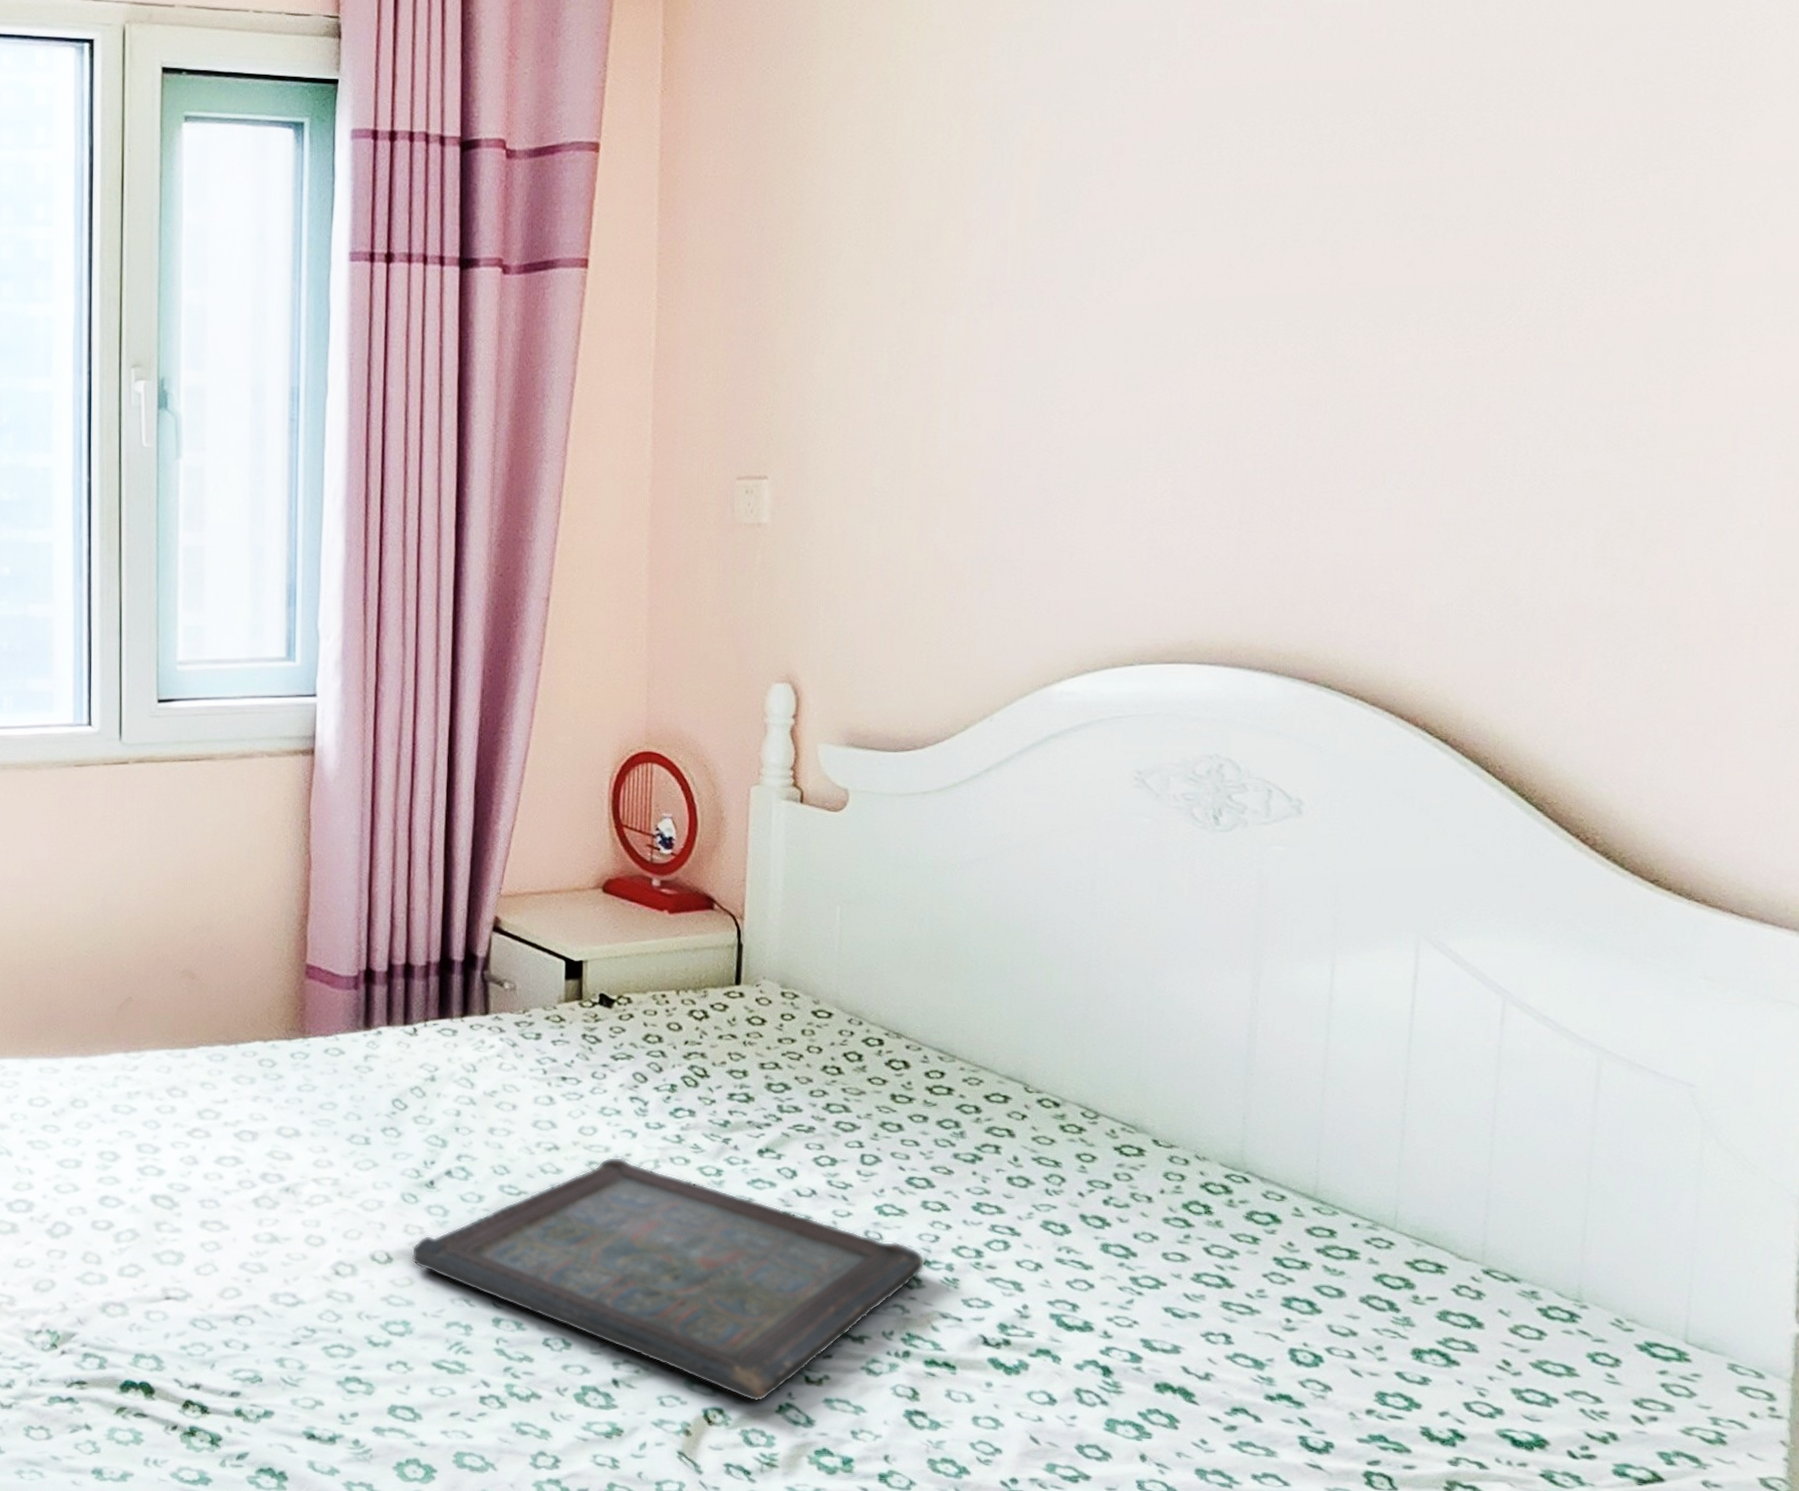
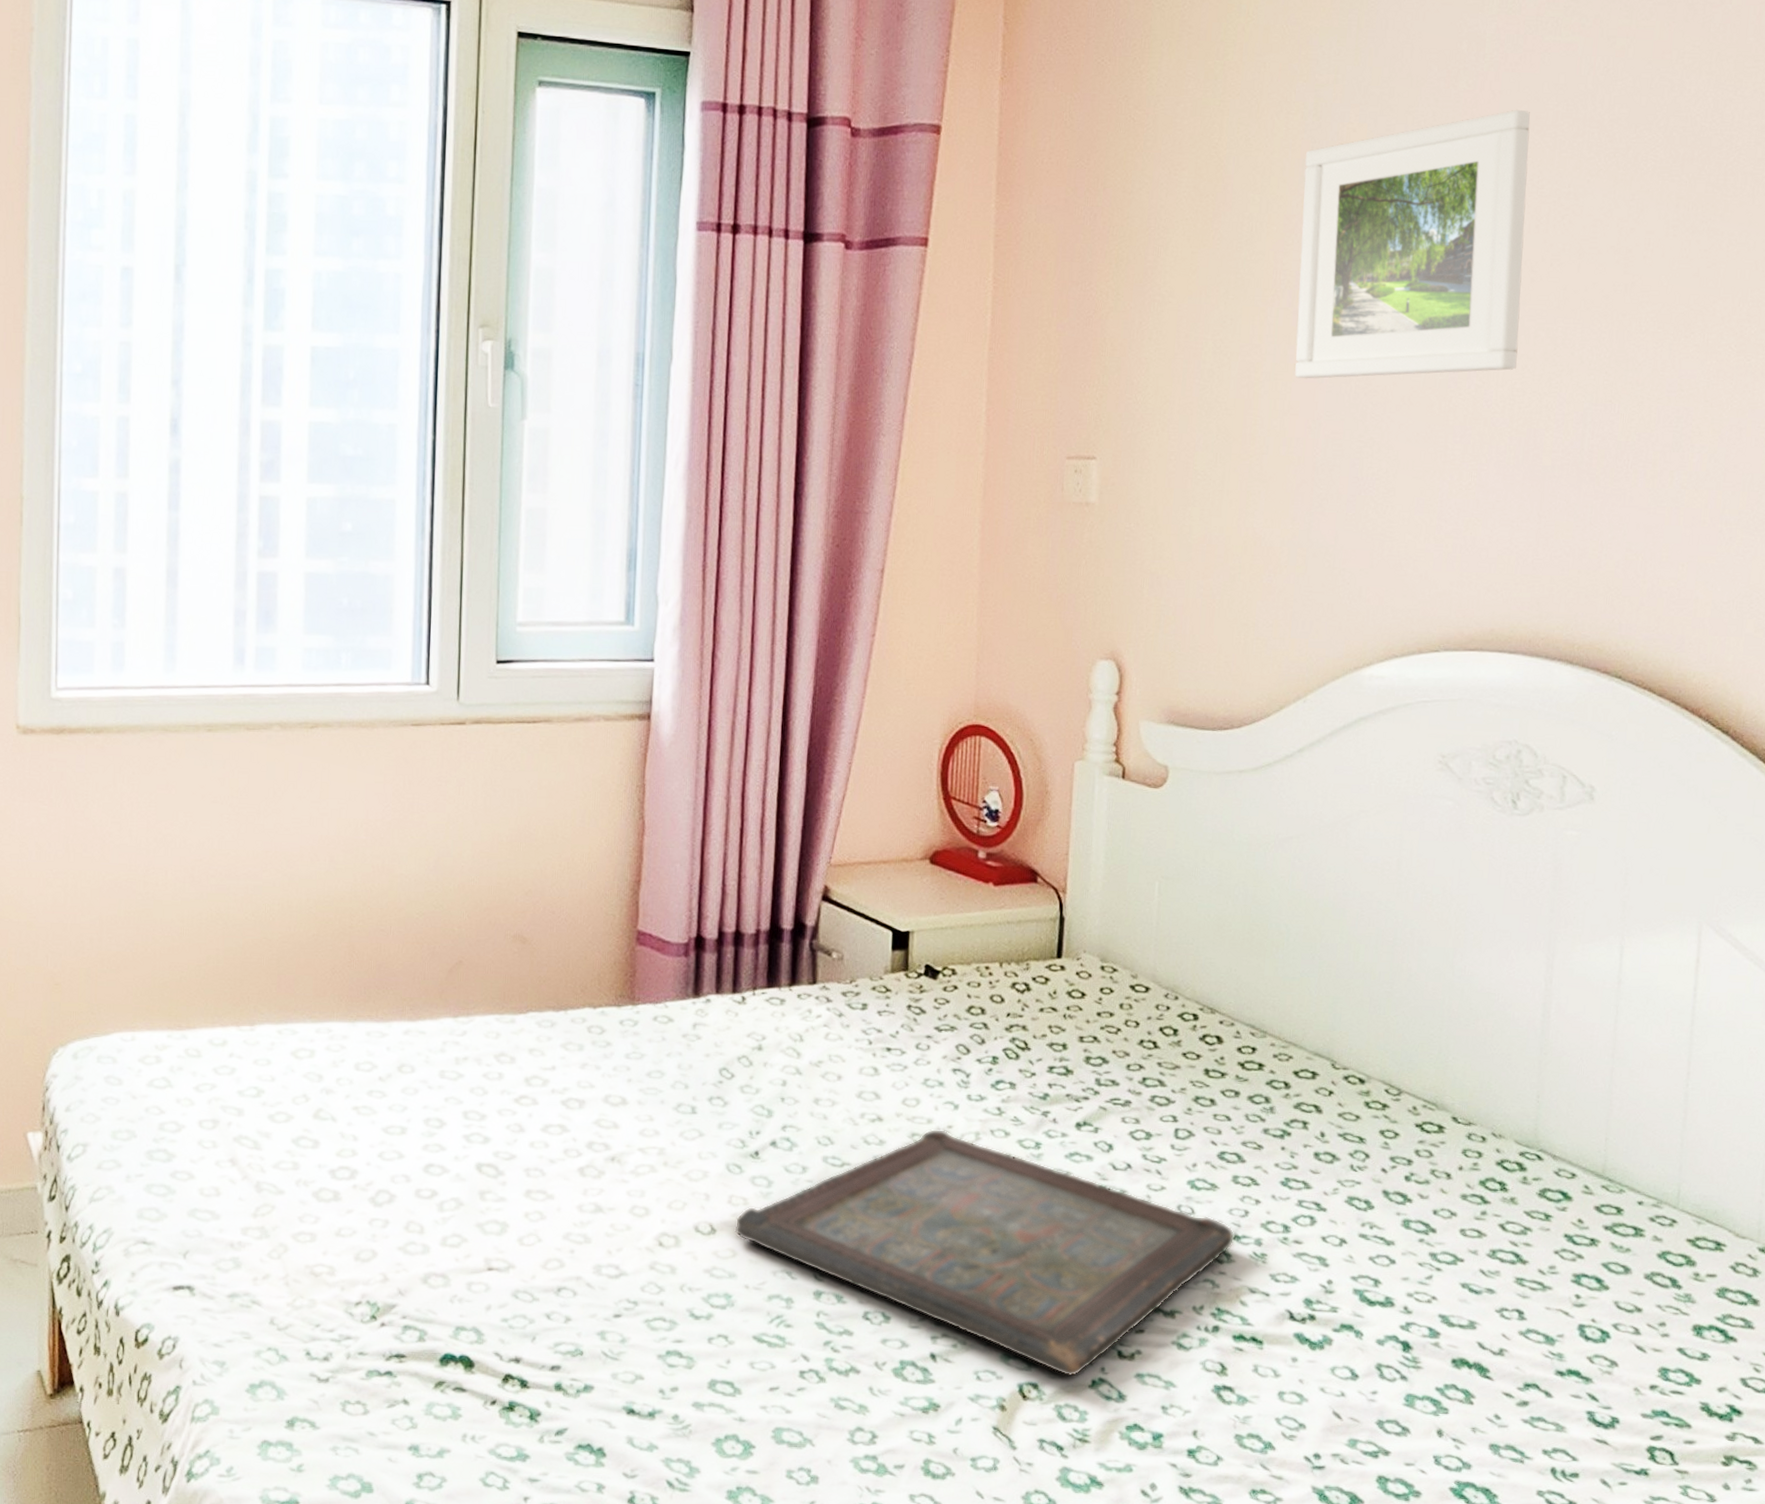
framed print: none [976,98,1227,389] -> present [1295,109,1530,379]

